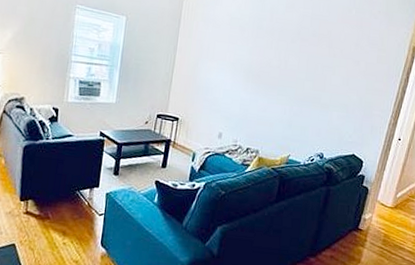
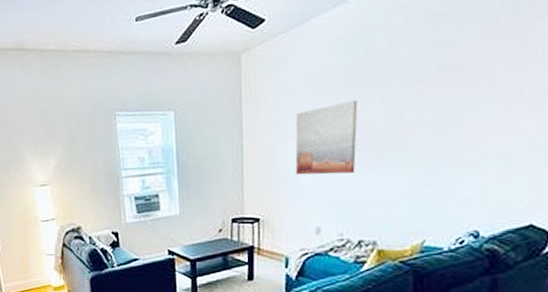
wall art: none [211,41,261,96] -> present [295,100,358,175]

